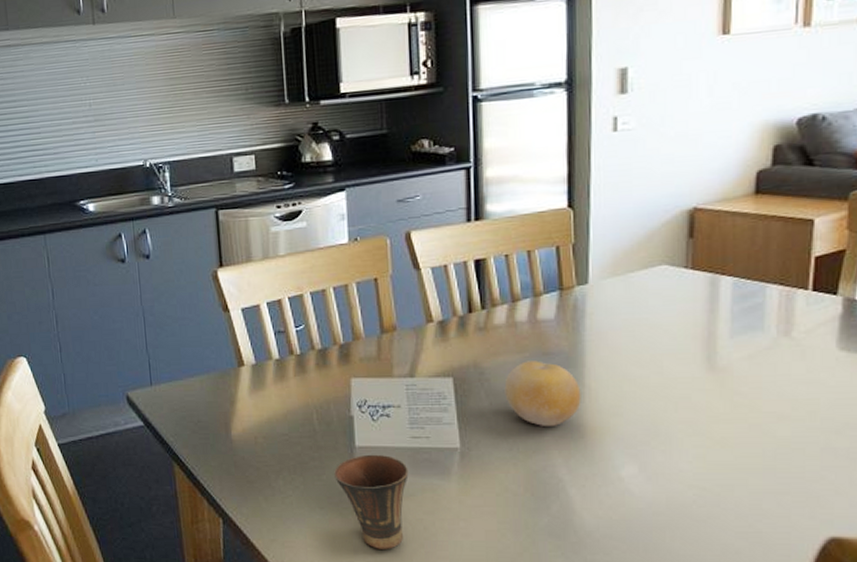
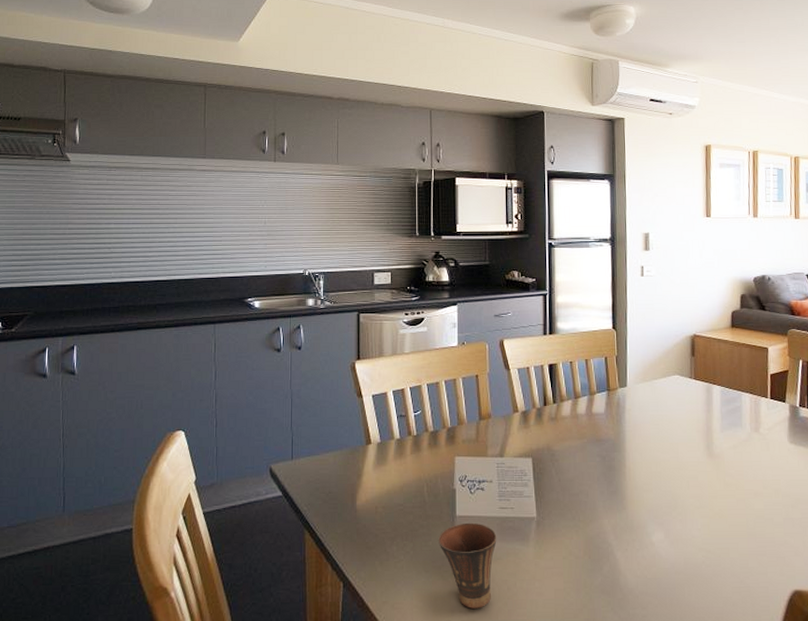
fruit: present [504,360,581,427] -> none [569,446,624,500]

